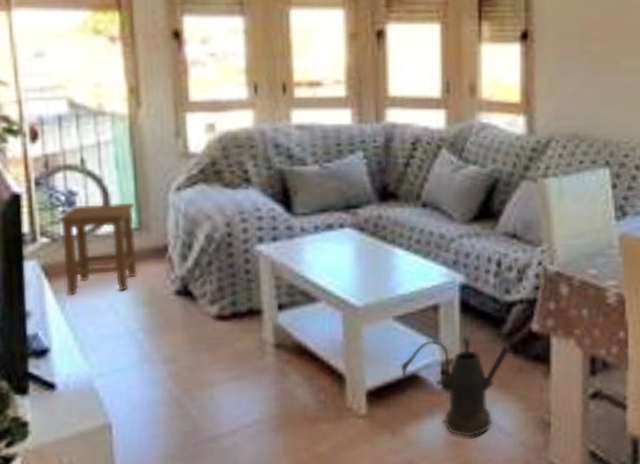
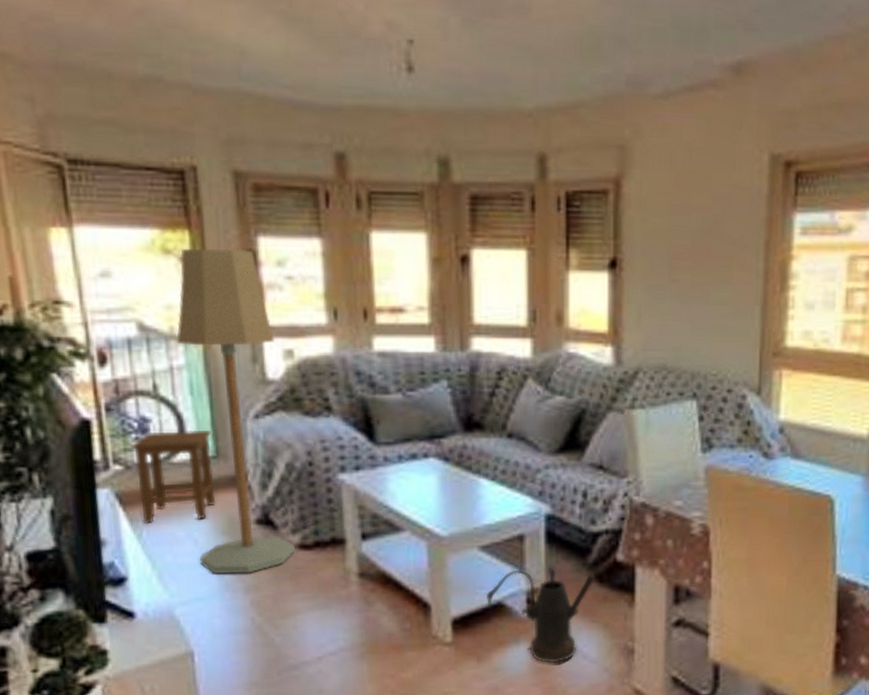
floor lamp: none [103,28,213,345] -> present [175,248,296,574]

